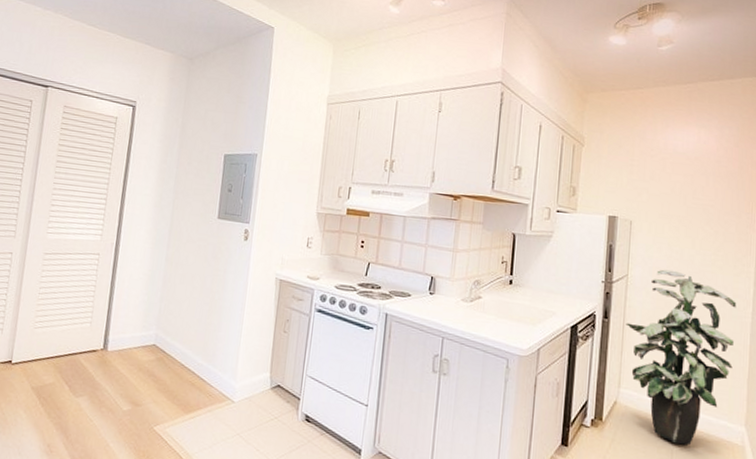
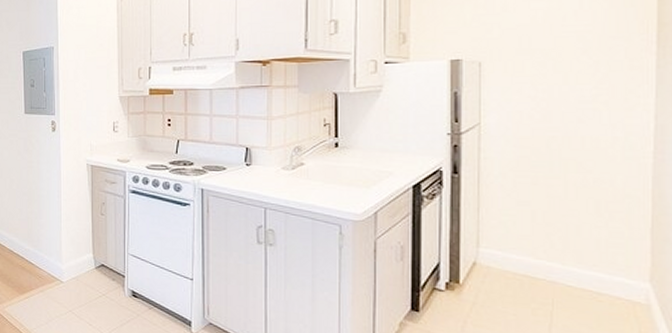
indoor plant: present [626,269,737,446] -> none [481,112,631,306]

